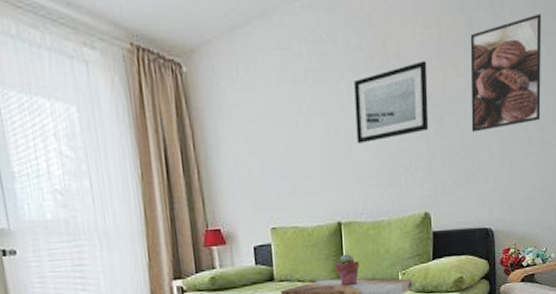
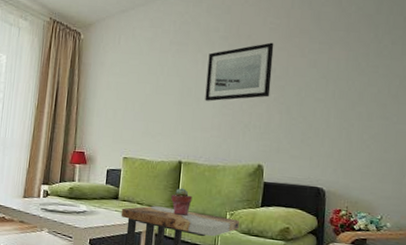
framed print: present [470,14,542,132] -> none [310,11,388,103]

